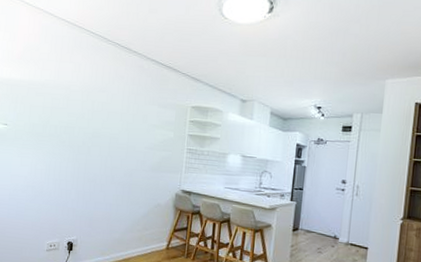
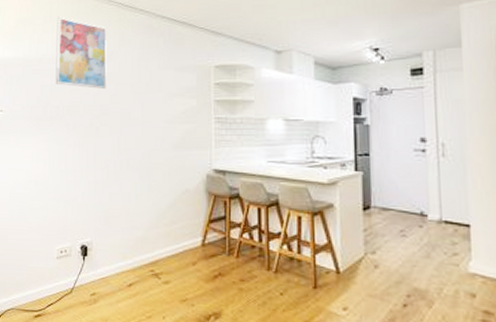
wall art: none [55,48,104,115] -> present [55,16,107,89]

